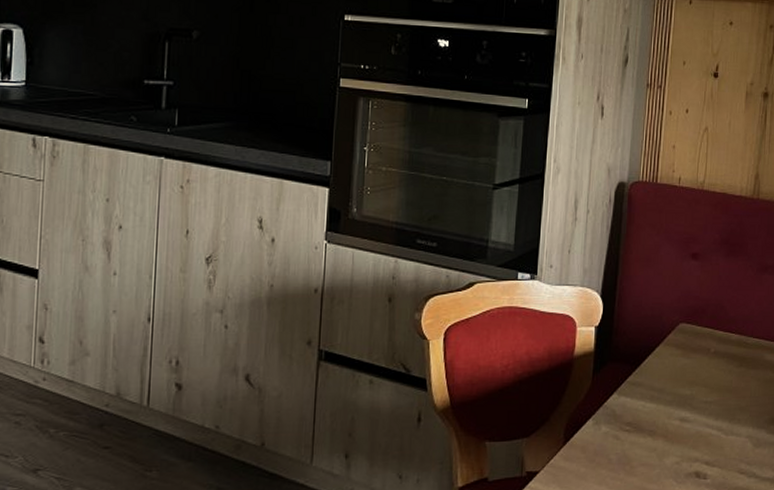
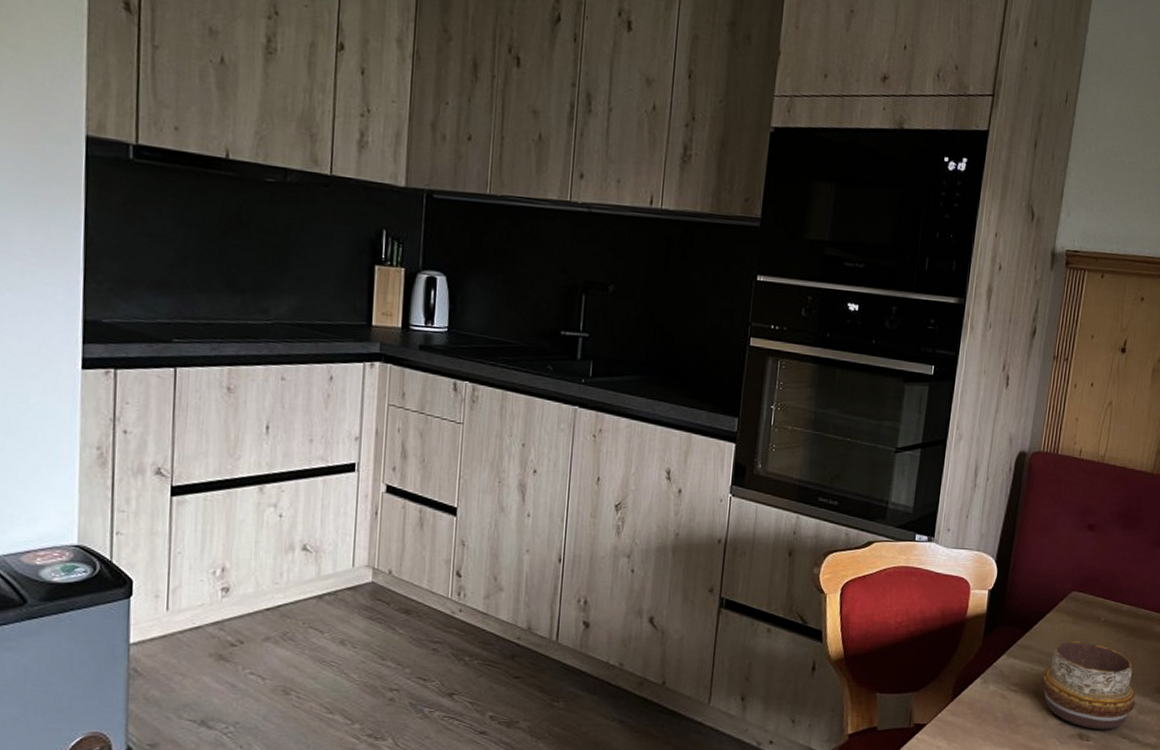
decorative bowl: none [653,375,751,466] -> present [1040,641,1135,730]

